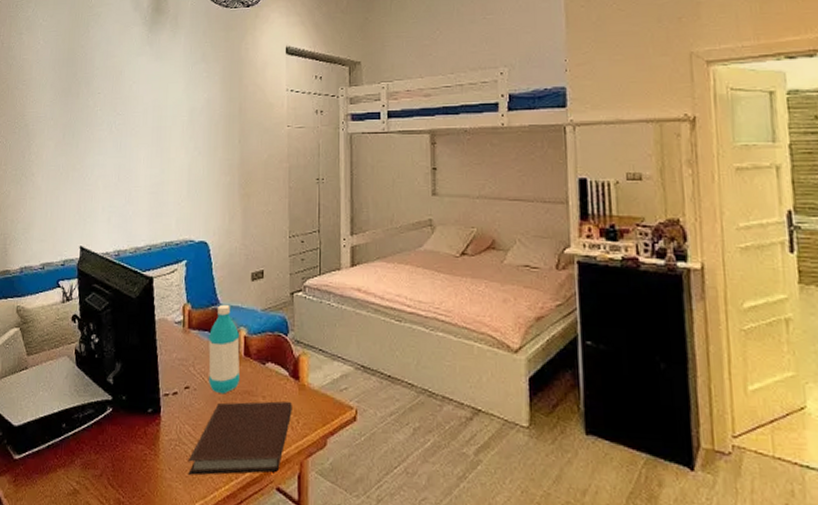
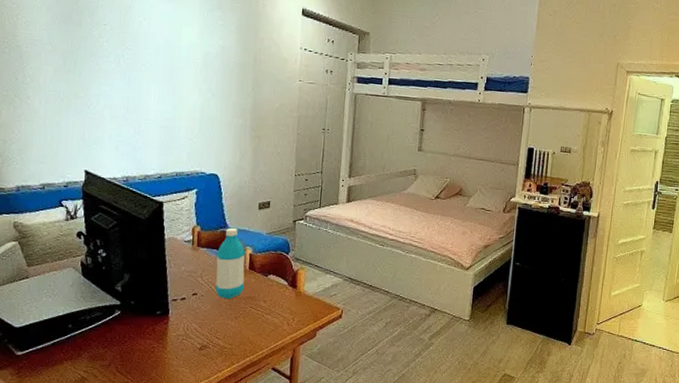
notebook: present [188,401,292,476] -> none [194,304,290,362]

